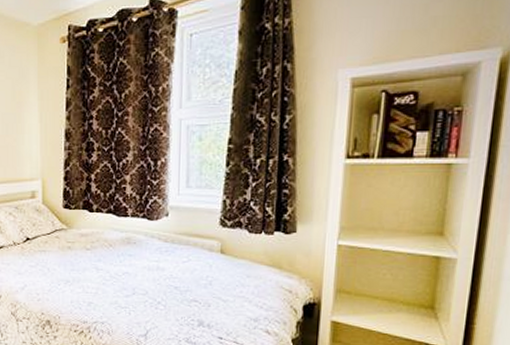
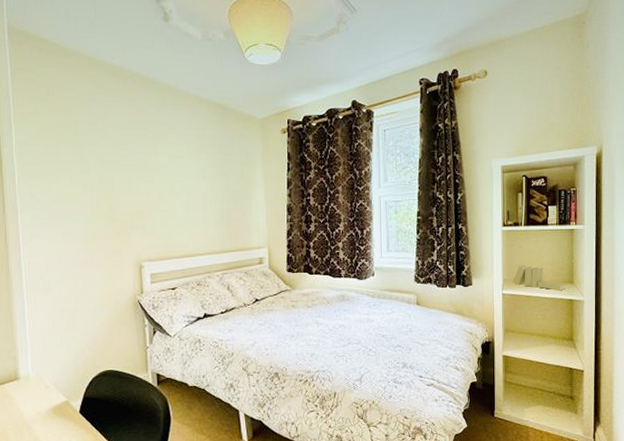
books: none [353,211,431,245] -> present [512,266,565,291]

